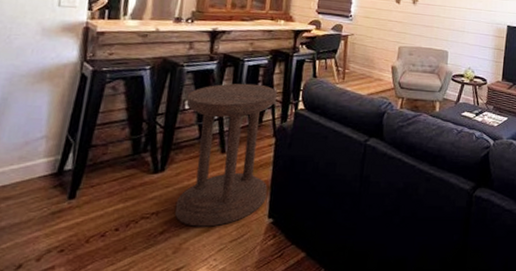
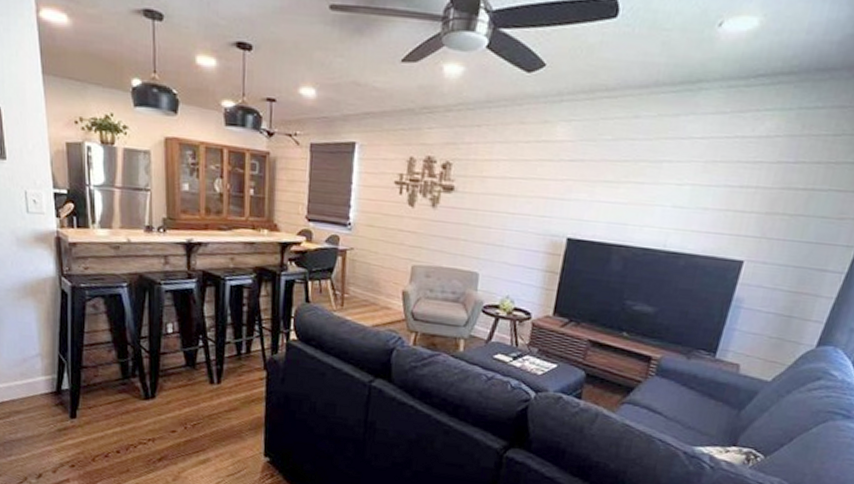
side table: present [175,83,277,227] -> none [168,306,265,459]

